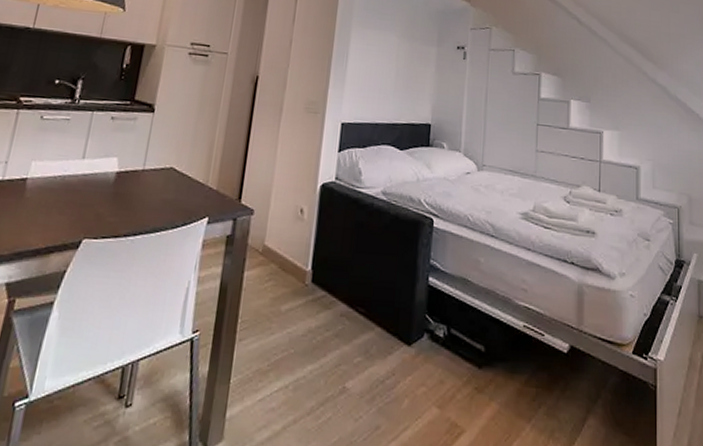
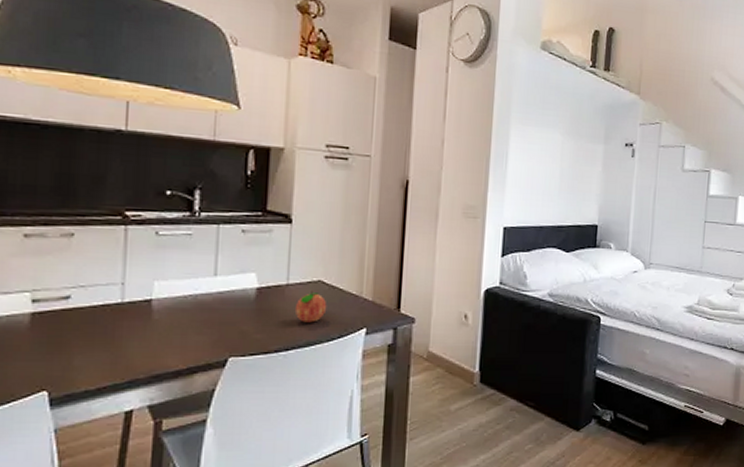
fruit: none [146,176,176,209] -> present [294,289,327,323]

